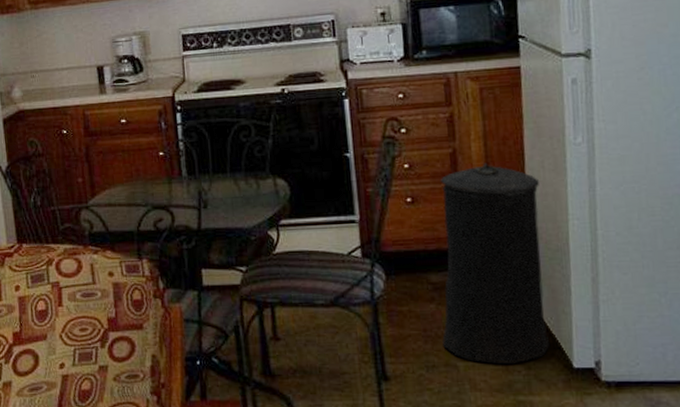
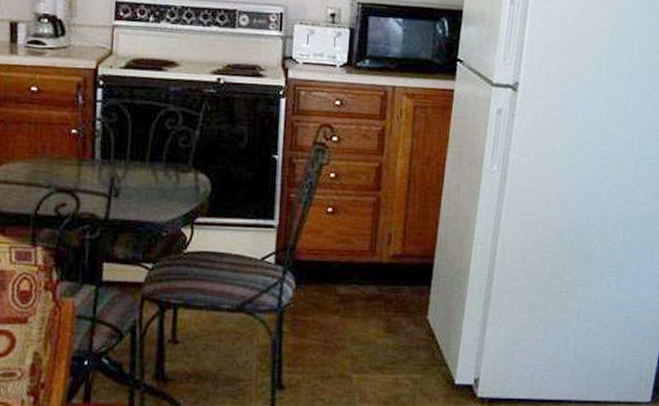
trash can: present [440,162,549,365] -> none [341,180,454,378]

